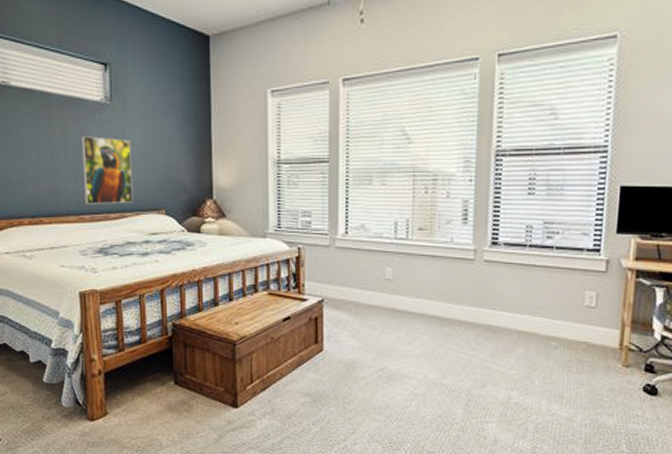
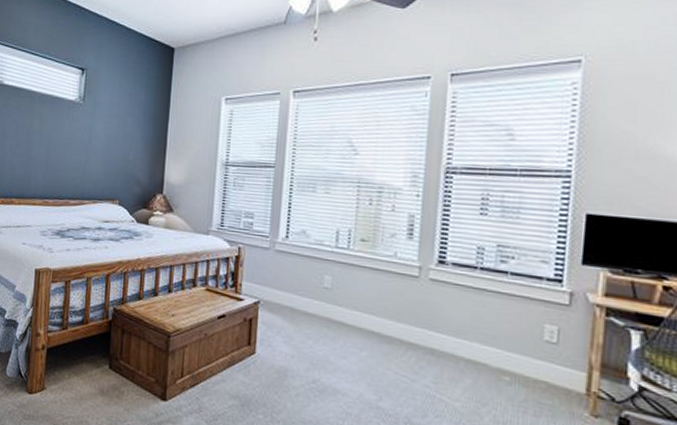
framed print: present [82,136,133,204] -> none [50,130,96,192]

